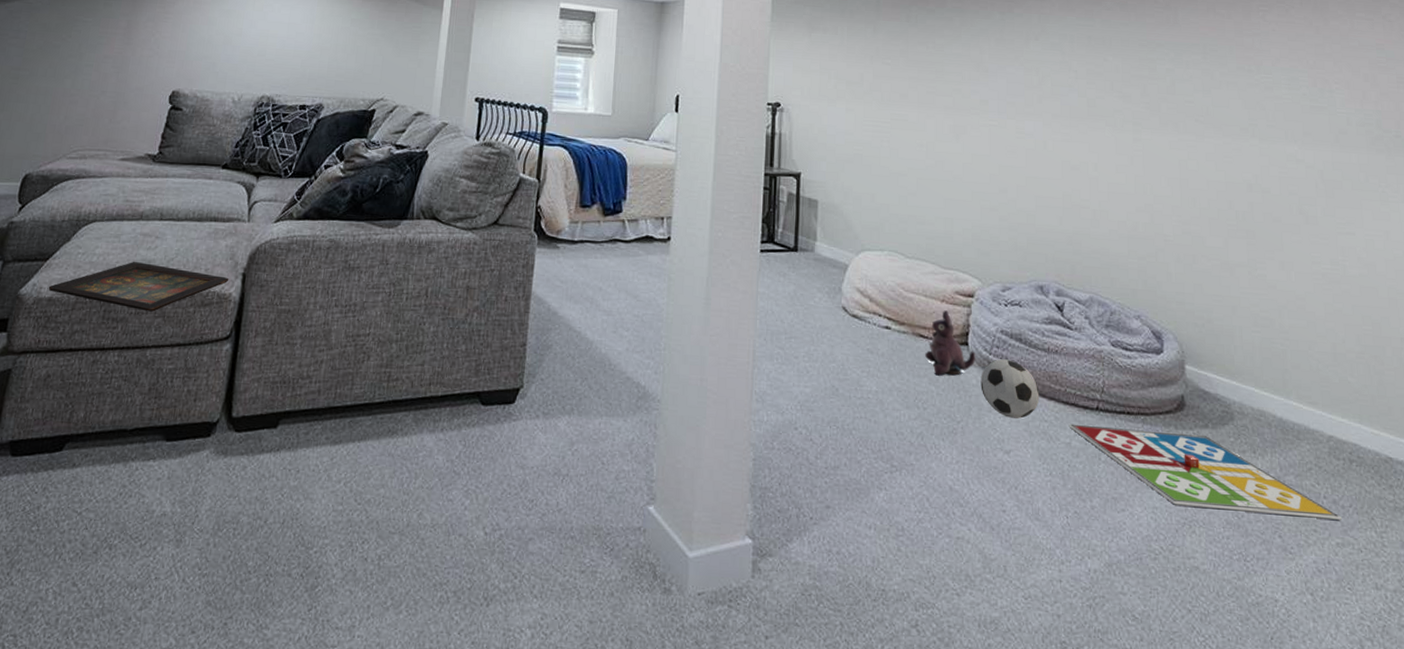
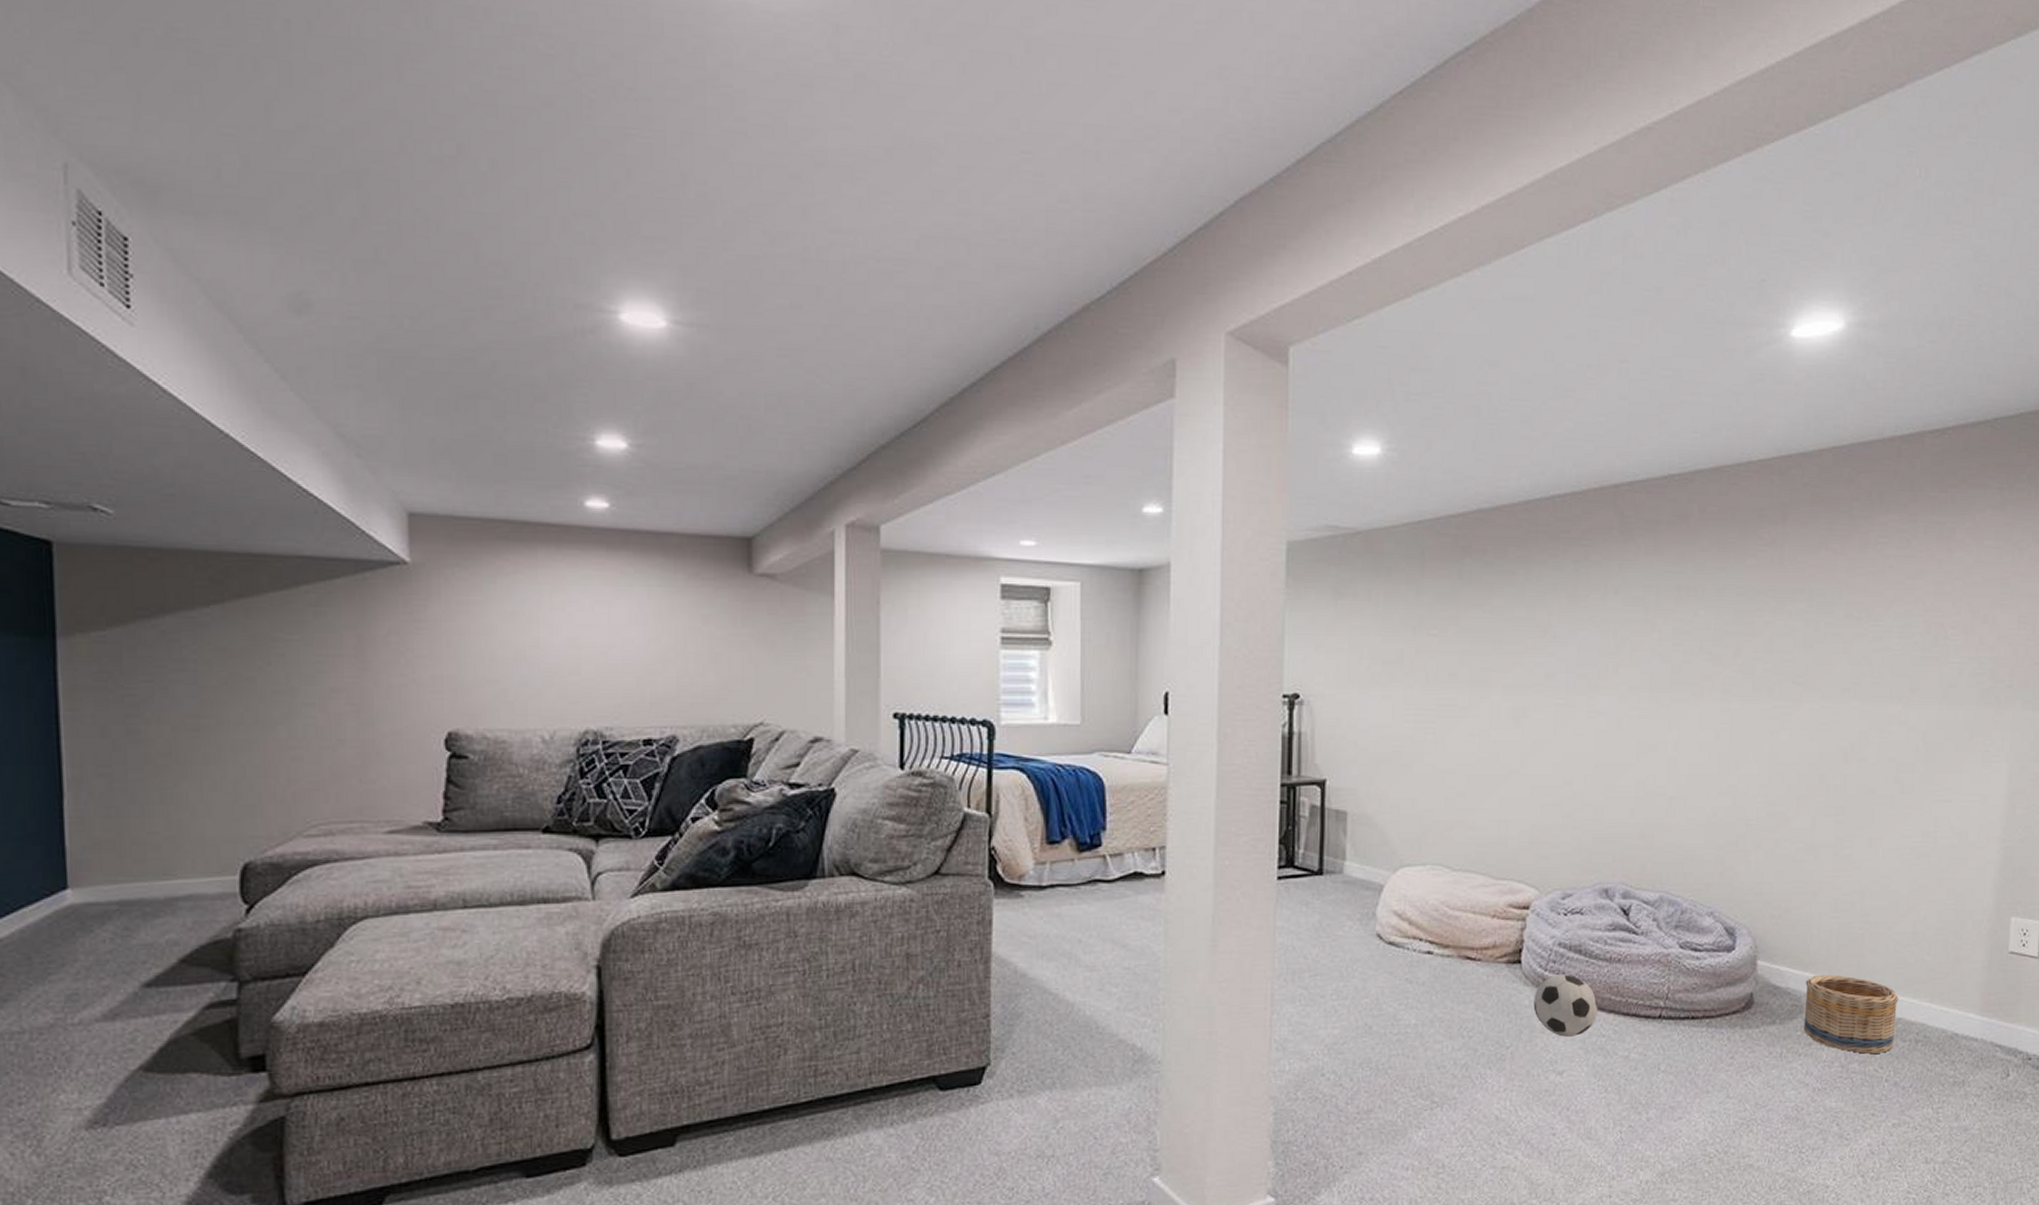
icon panel: present [48,261,229,312] -> none [315,964,578,1026]
plush toy: present [925,310,976,376] -> none [1472,927,1529,999]
gameboard: present [1069,423,1342,520] -> none [1628,1033,1901,1107]
basket: none [1234,384,1328,470] -> present [1803,974,1899,1055]

